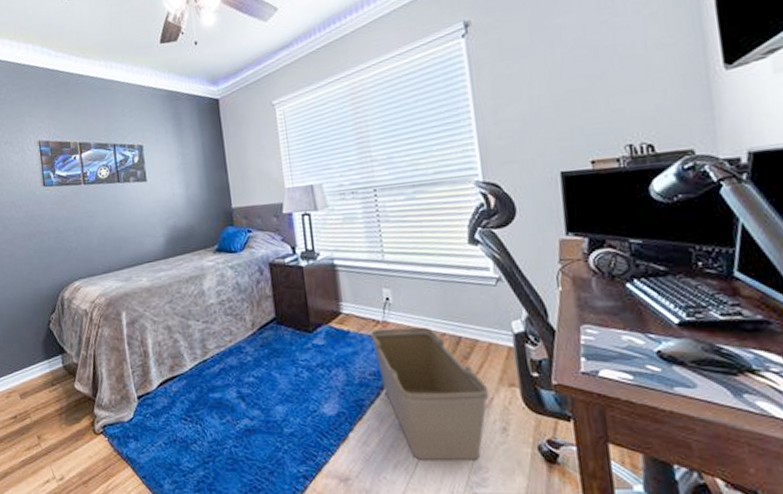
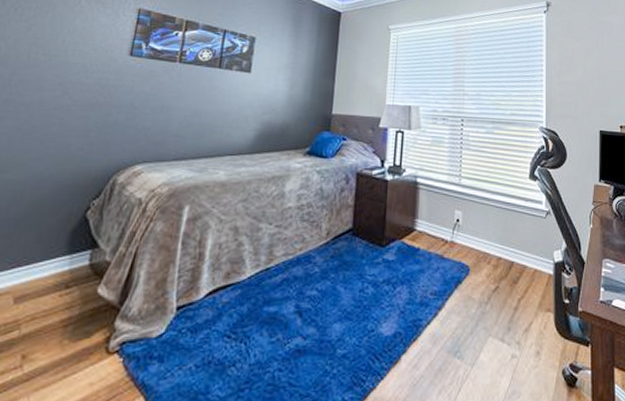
bicycle basket: present [370,326,490,461] -> none [438,249,530,386]

